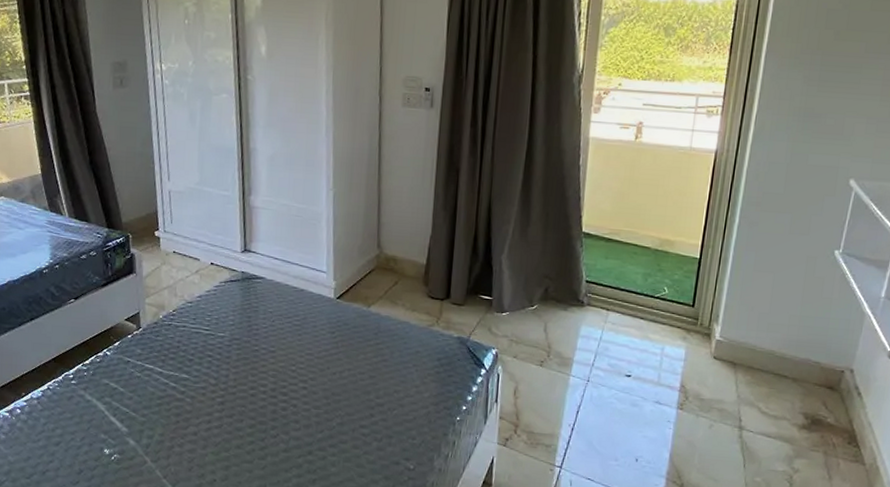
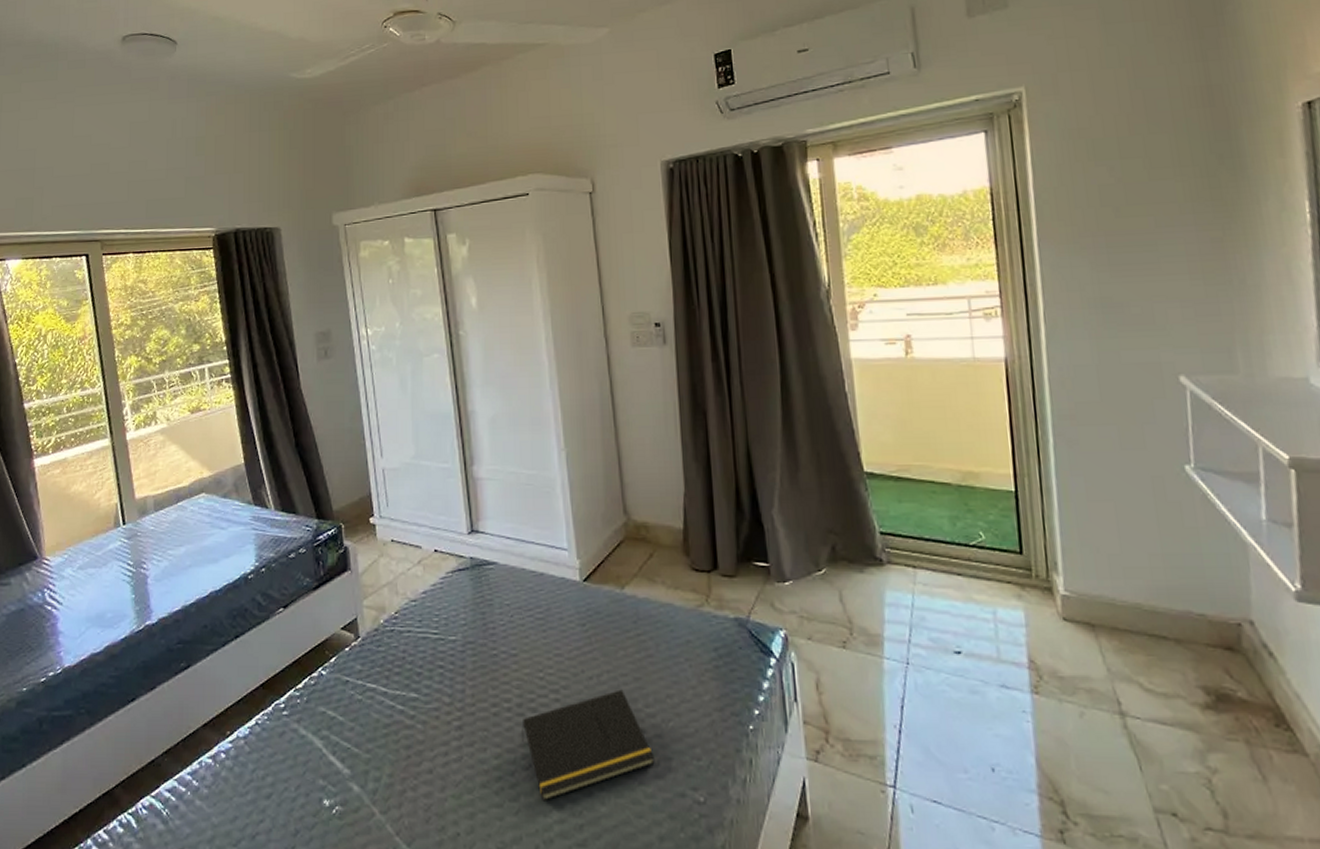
notepad: none [273,383,379,461] -> present [522,689,655,802]

